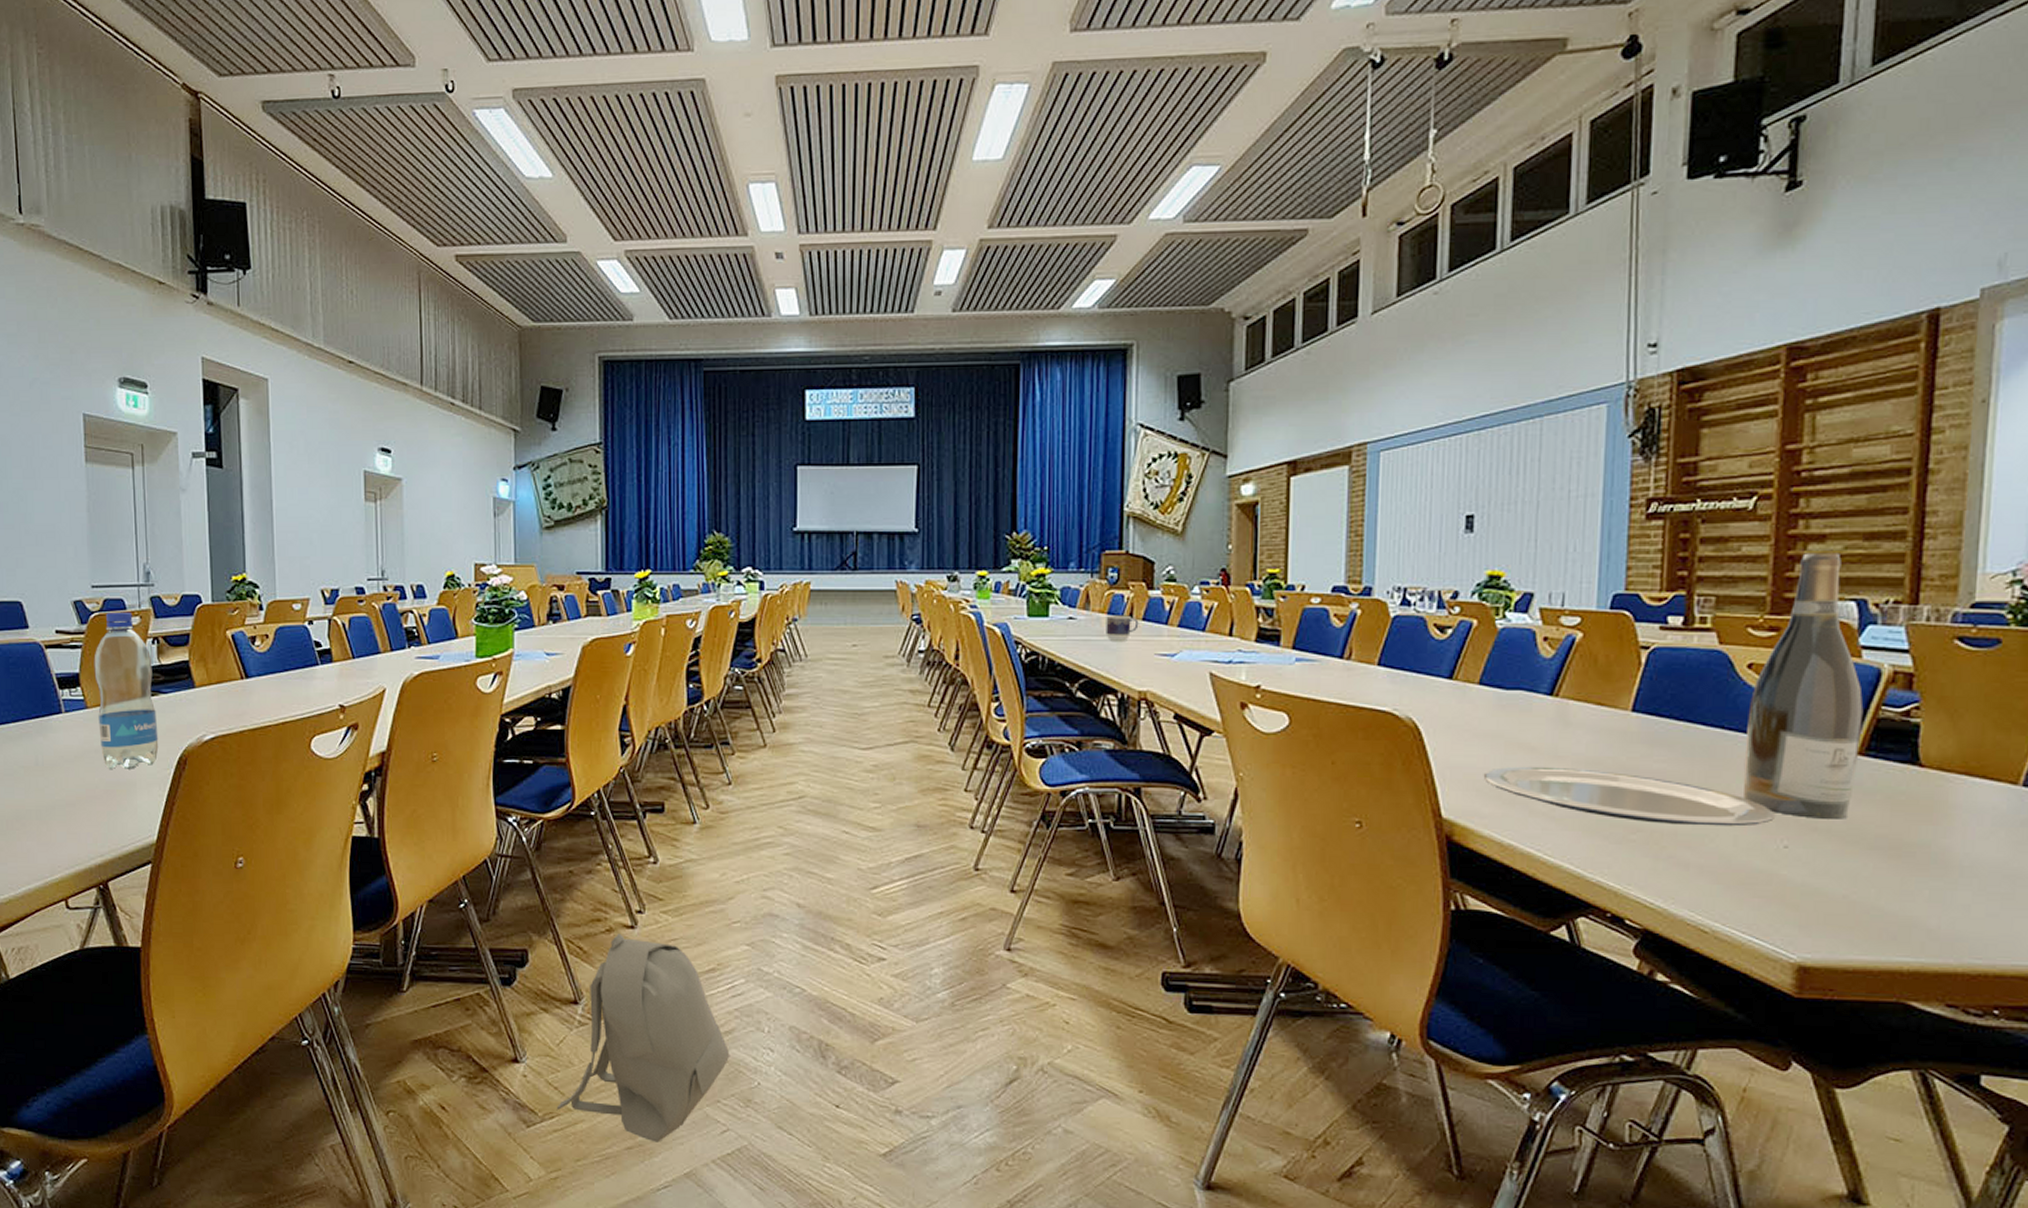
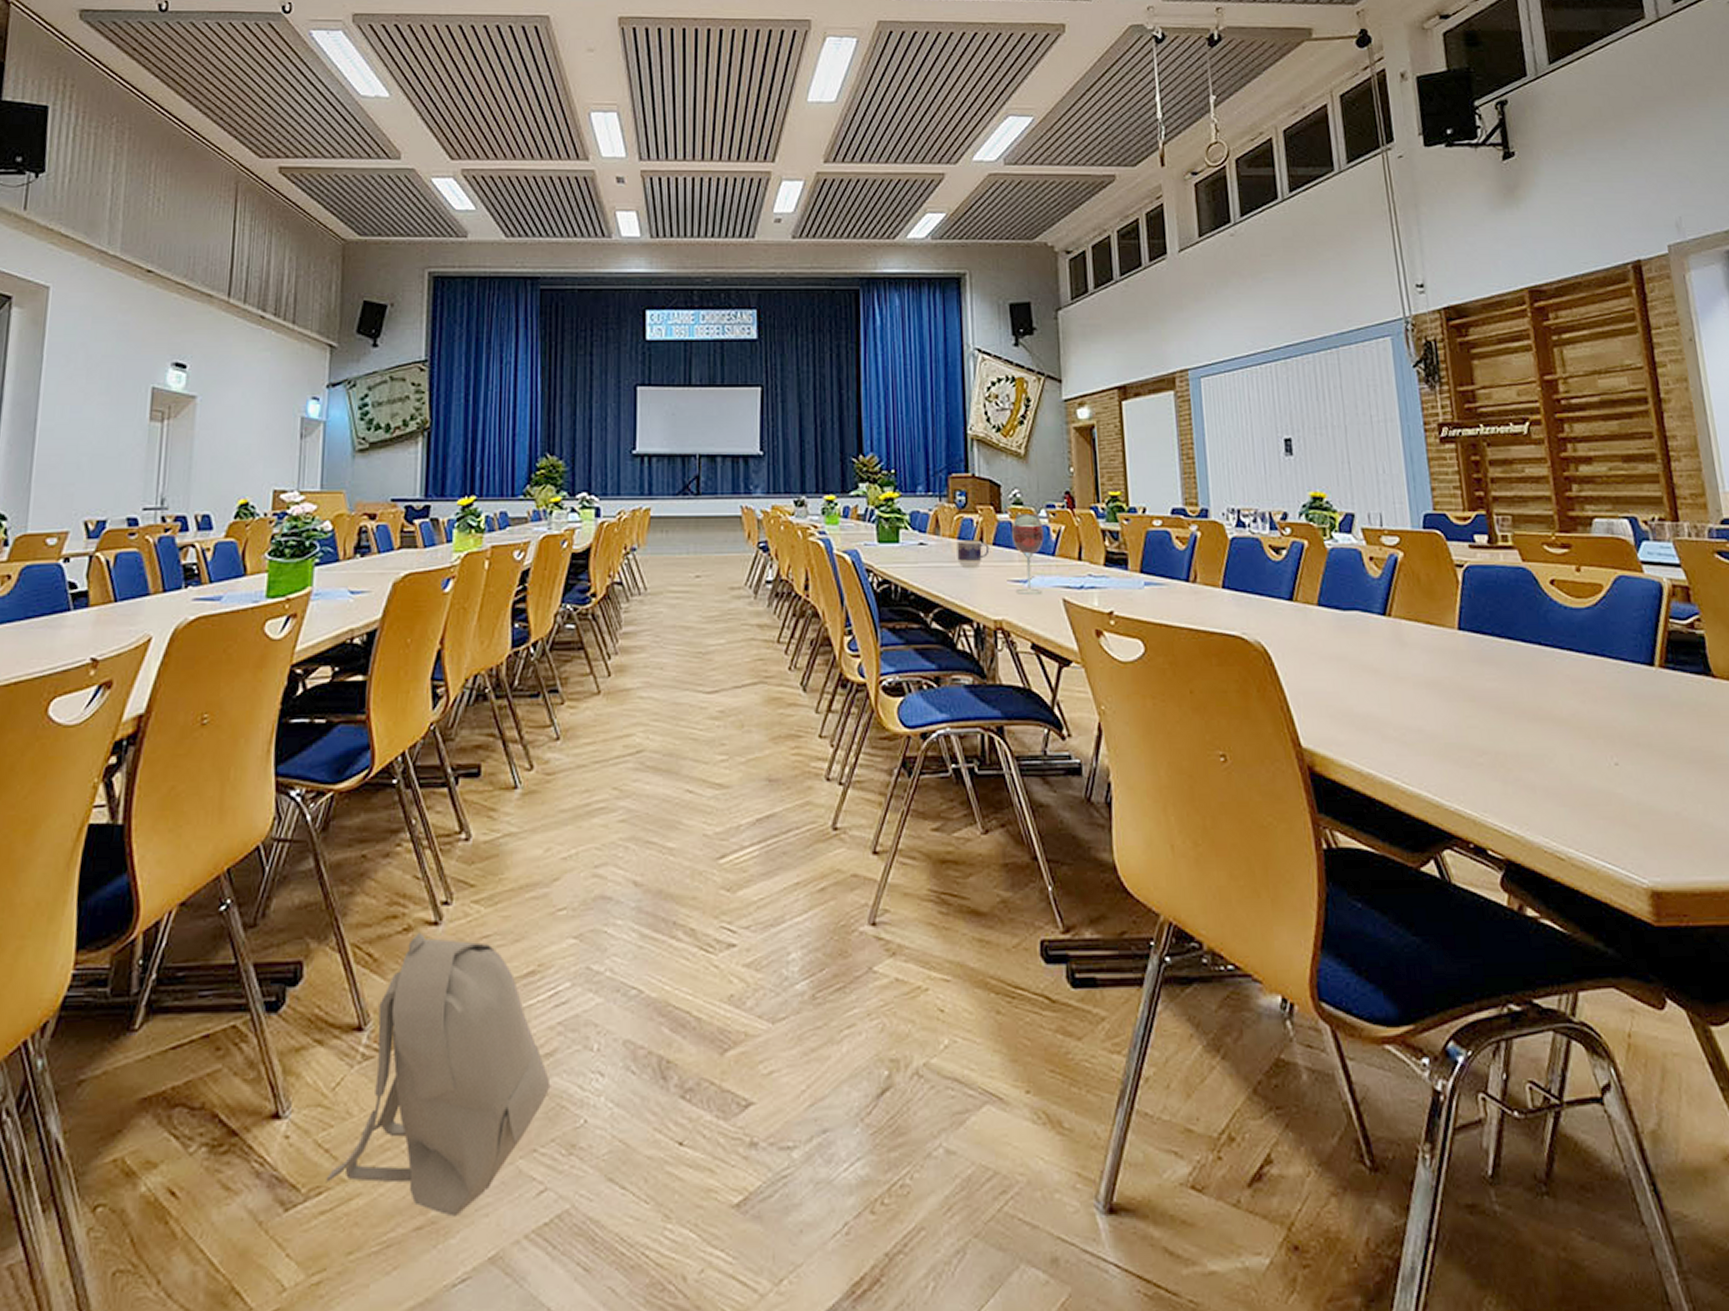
wineglass: none [1162,590,1195,669] -> present [1012,514,1044,596]
plate: present [1483,766,1776,827] -> none [1334,689,1602,746]
wine bottle: present [1743,553,1864,819] -> none [1558,474,1663,734]

